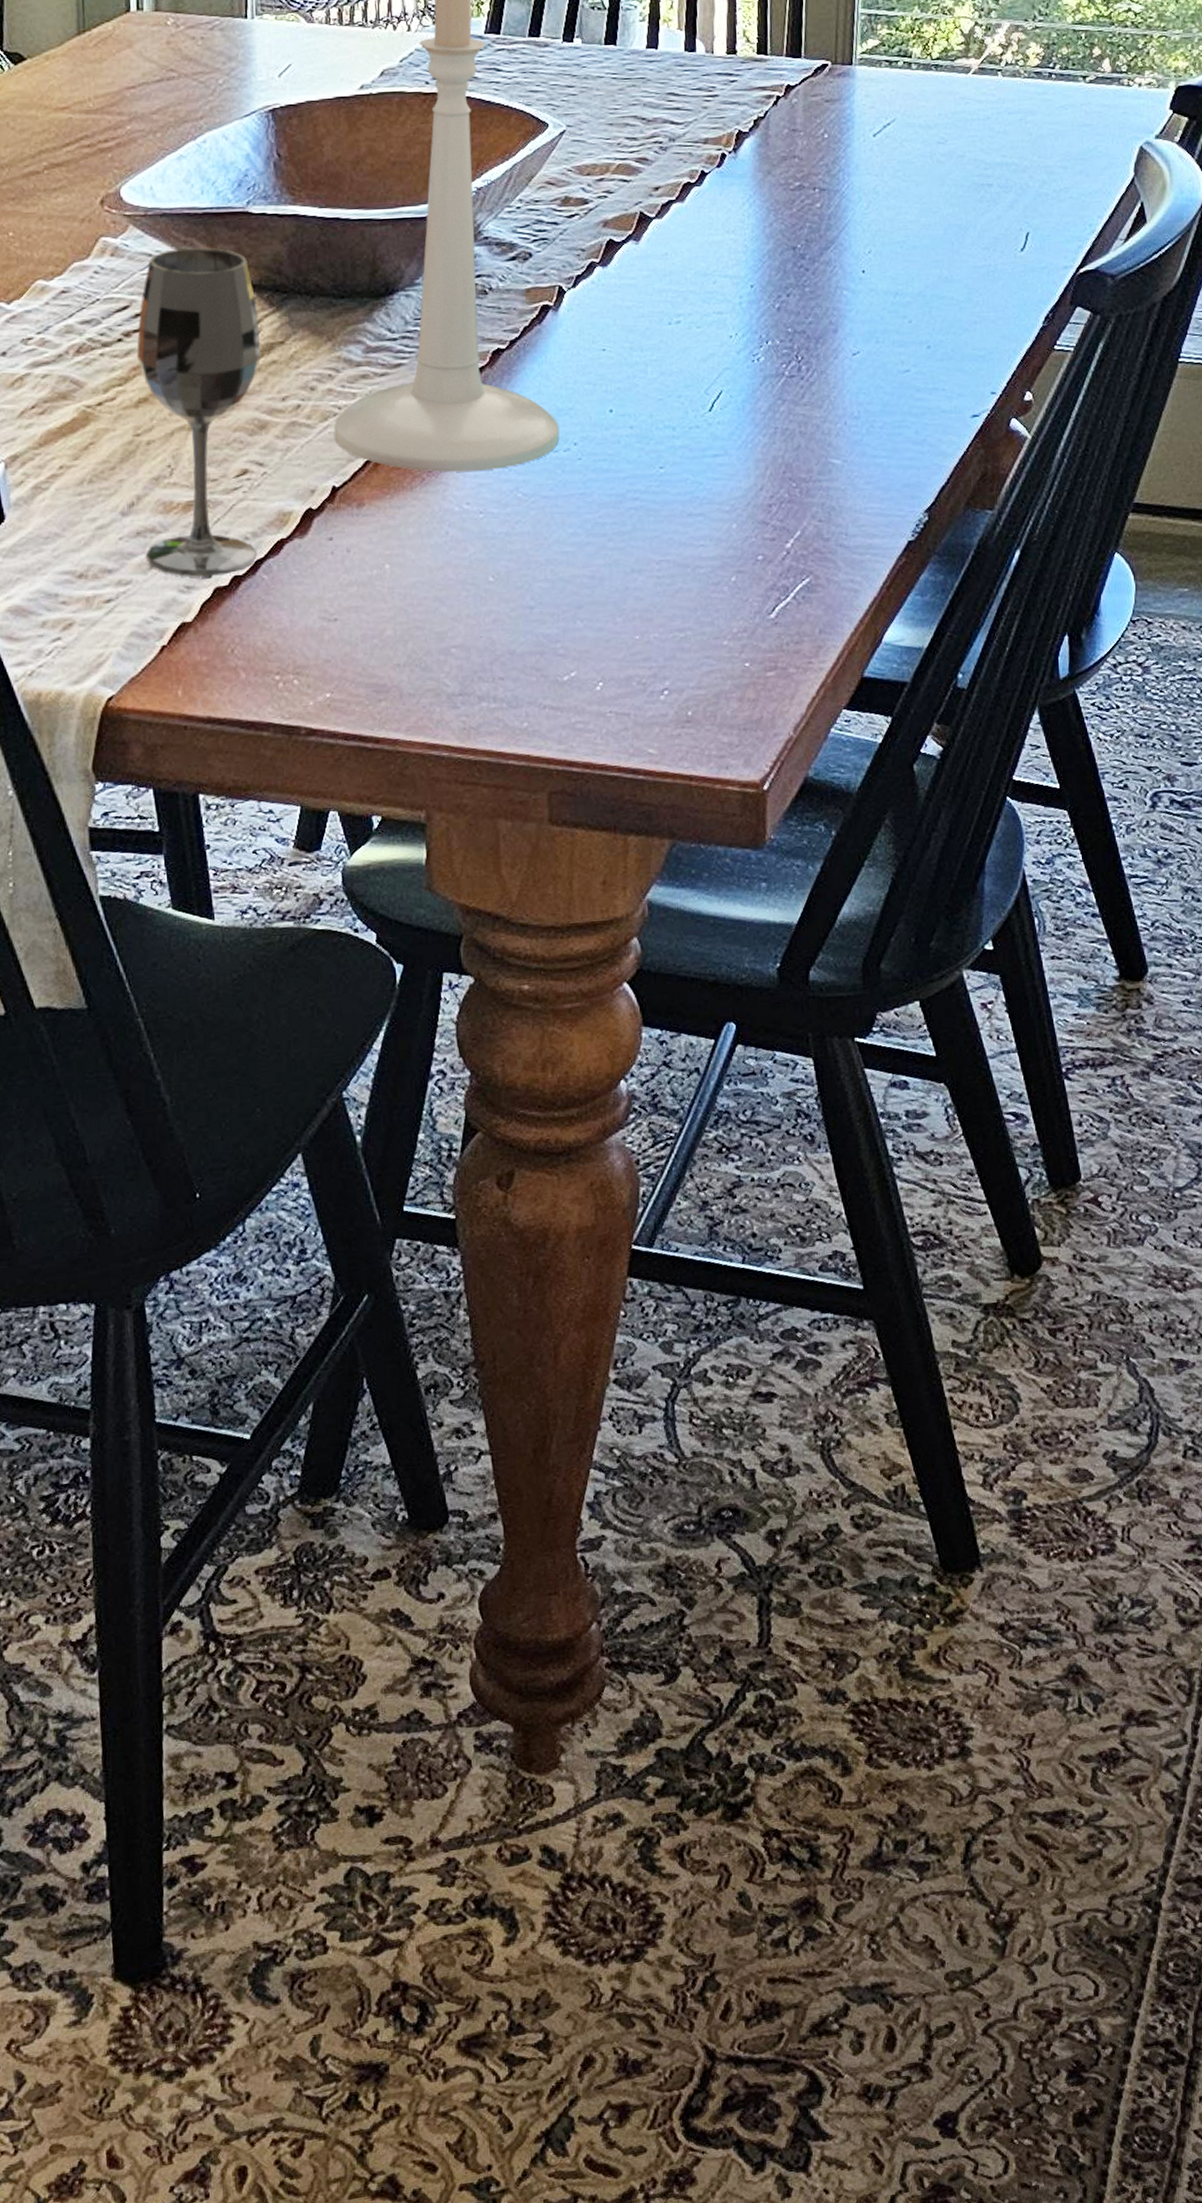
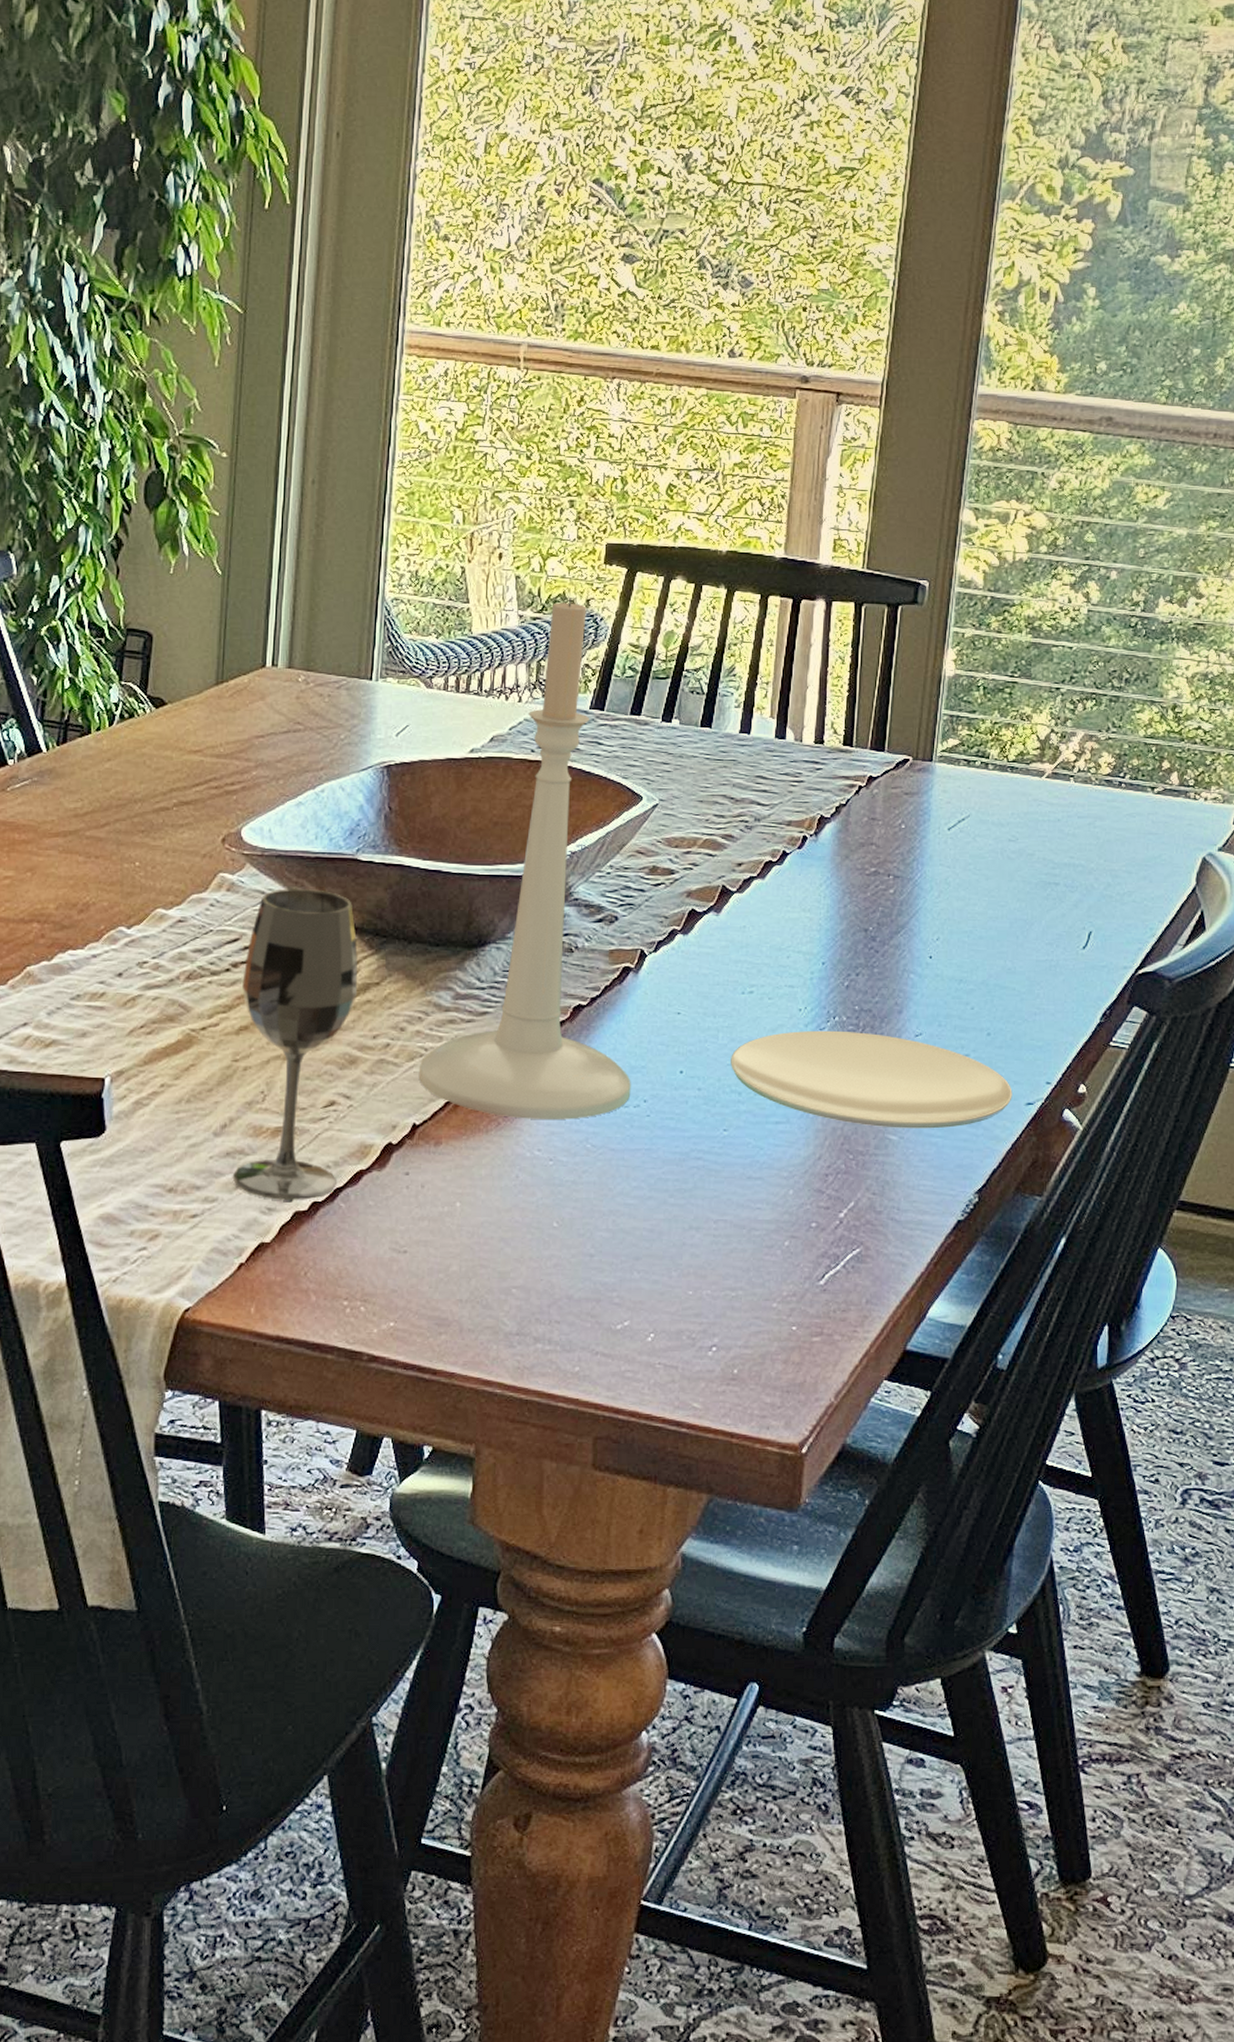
plate: none [662,355,957,452] -> present [731,1030,1013,1129]

